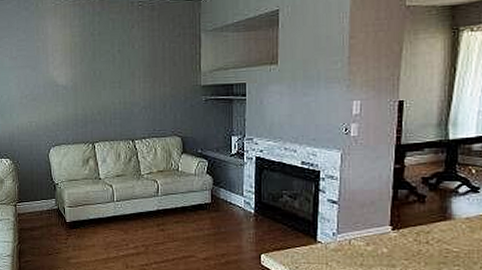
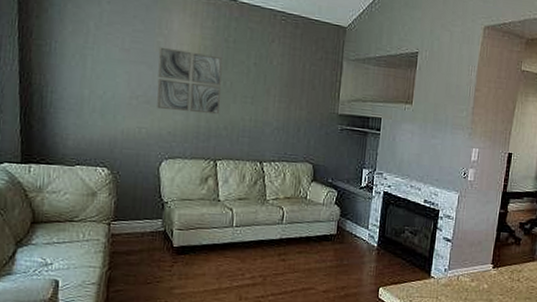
wall art: none [38,50,93,104] -> present [156,46,223,115]

